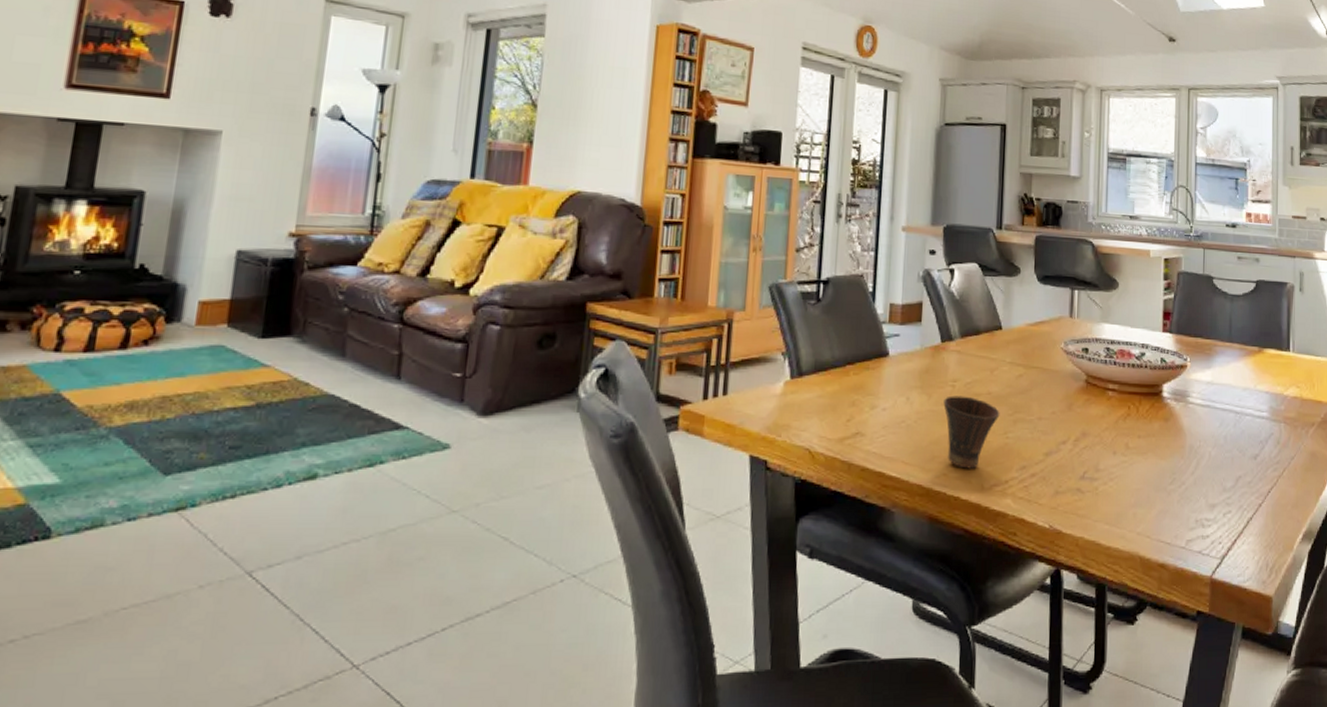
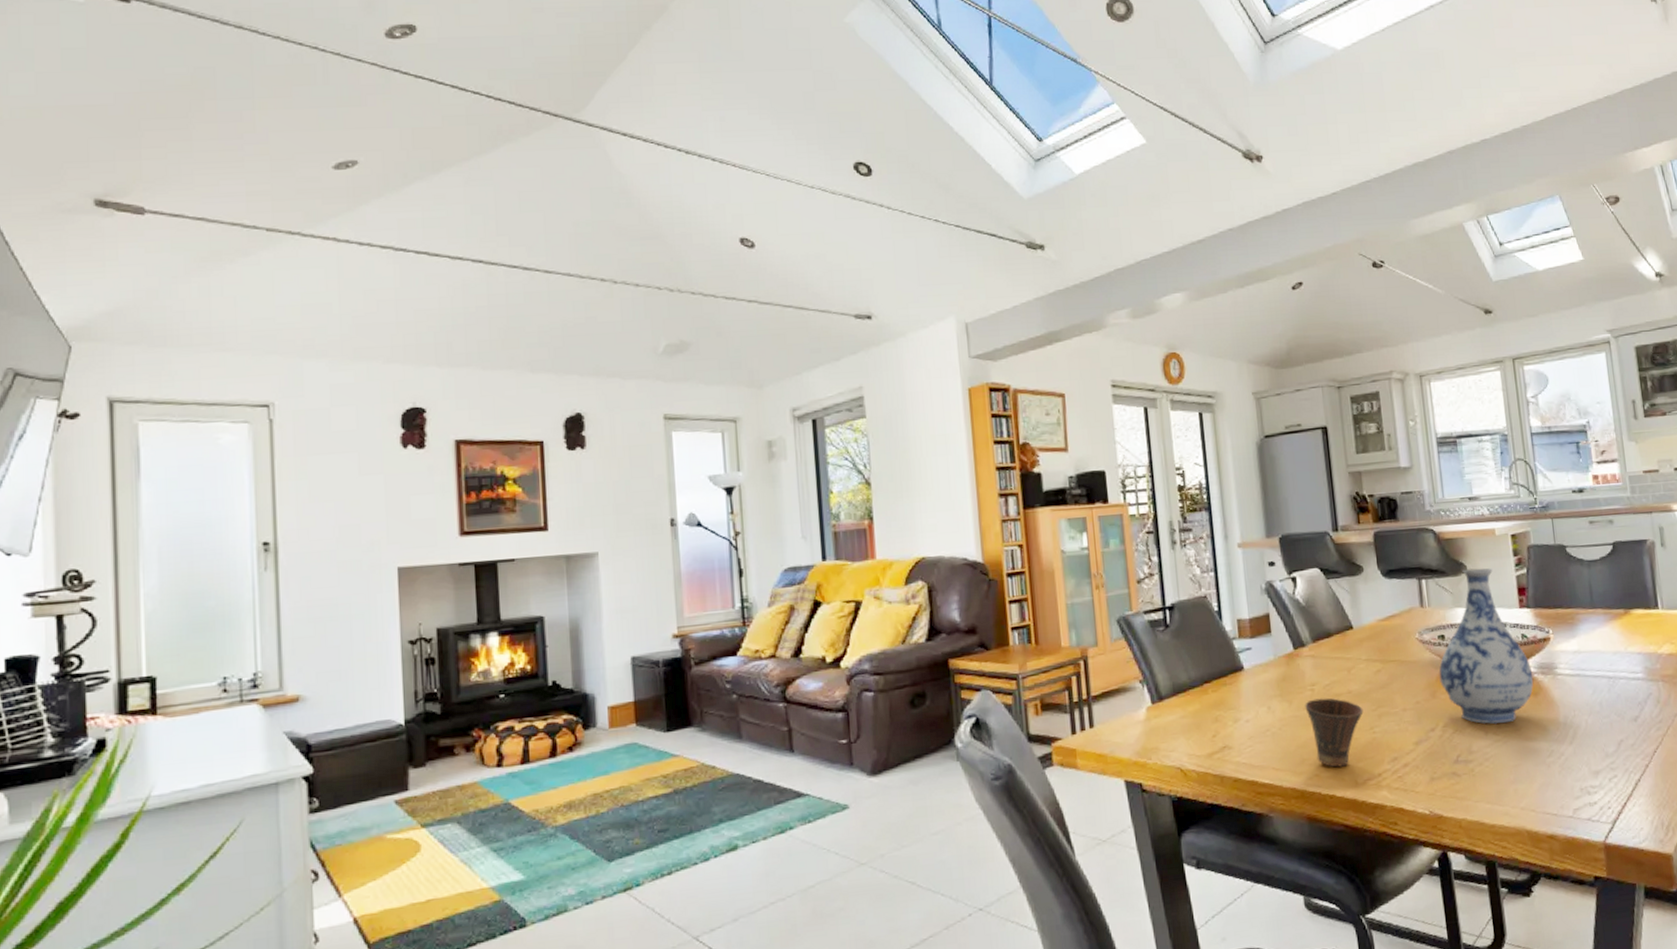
vase: none [1077,286,1167,445] -> present [1439,568,1534,725]

